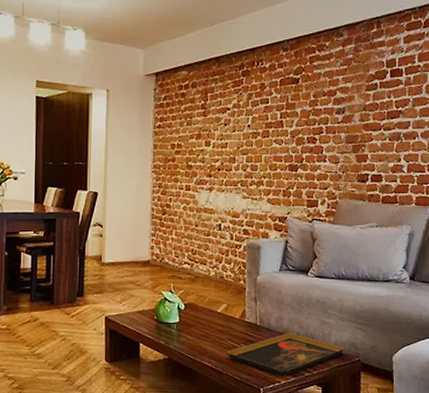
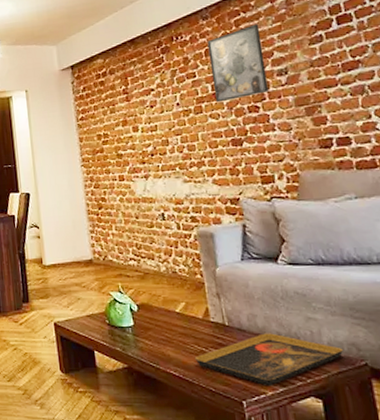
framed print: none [281,63,329,130] -> present [207,24,269,103]

